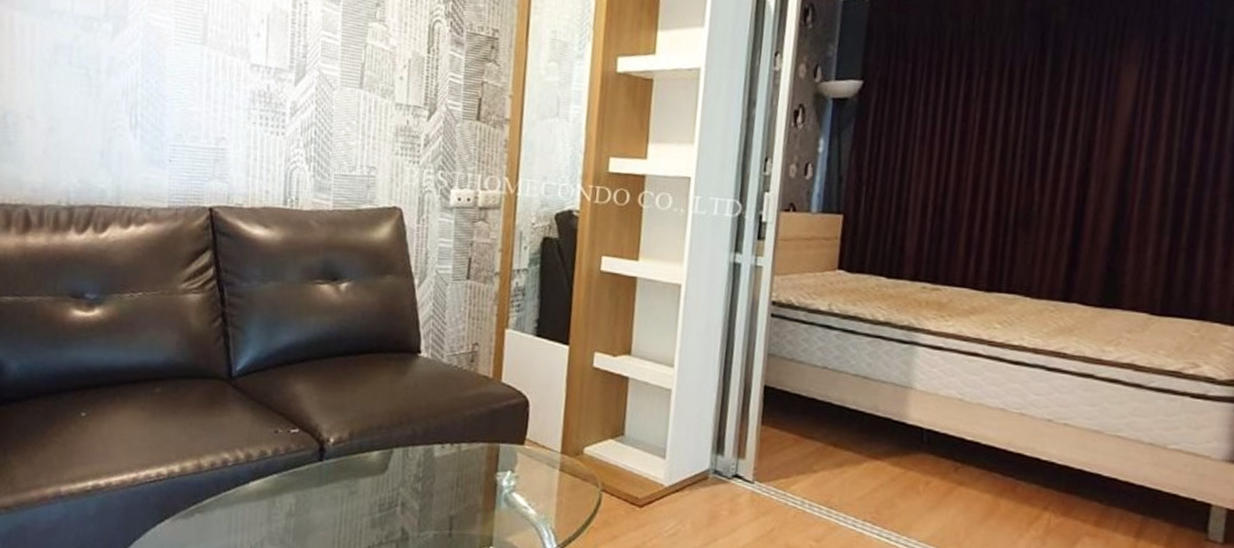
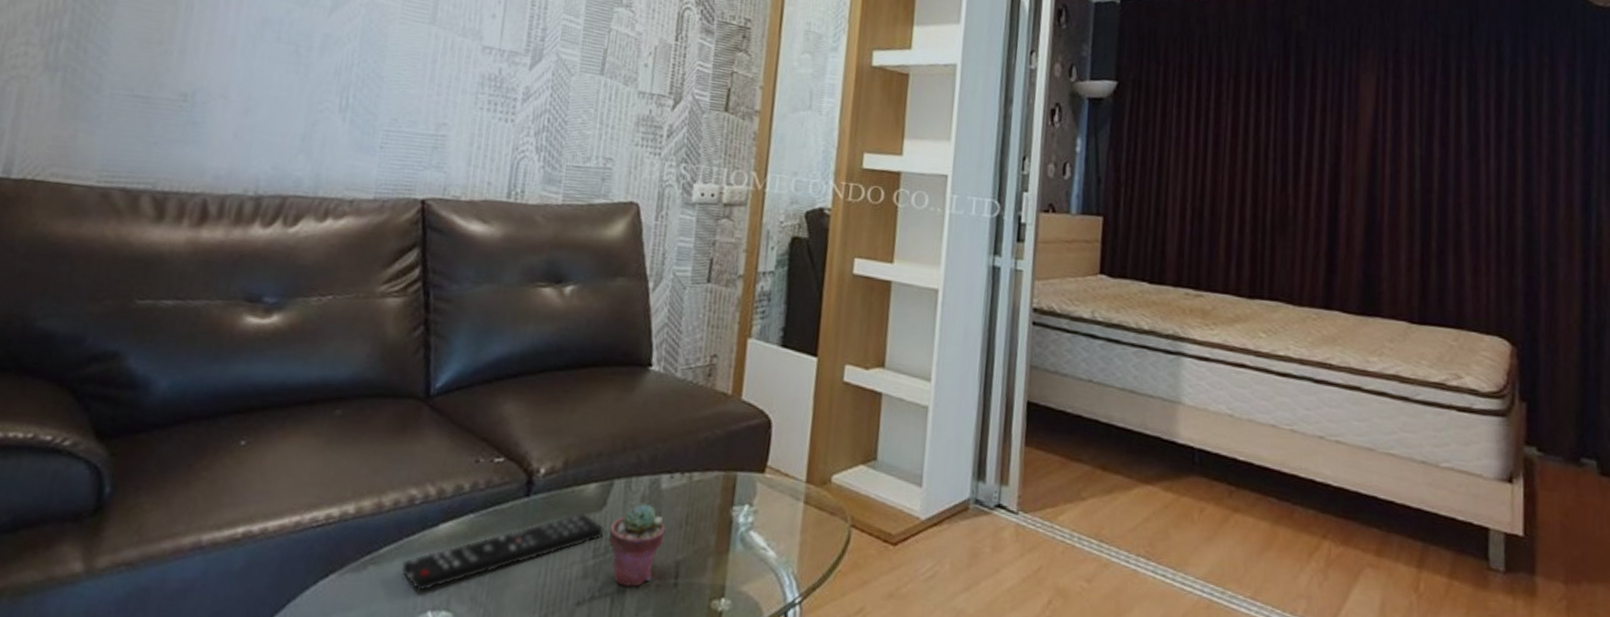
remote control: none [222,474,387,535] -> present [401,512,604,592]
potted succulent: none [392,468,439,536] -> present [609,503,665,587]

